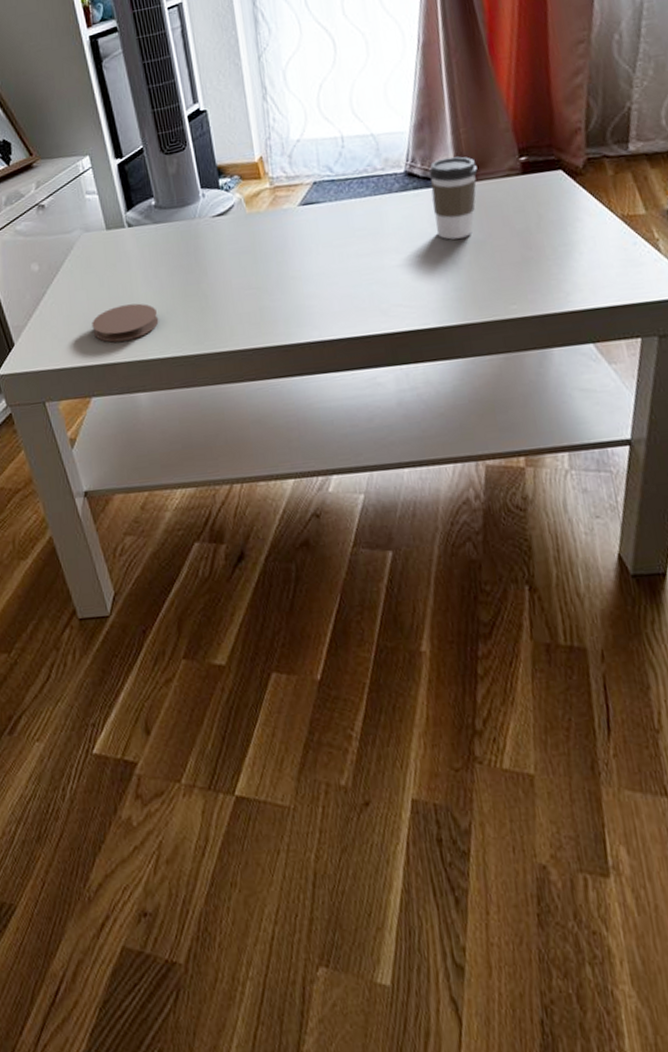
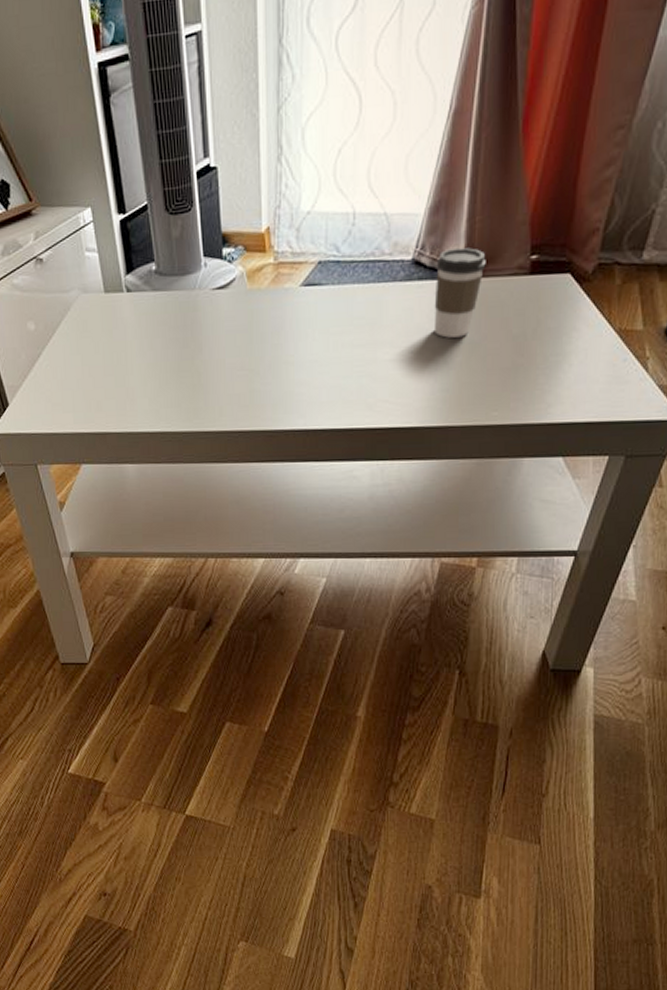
coaster: present [92,303,159,343] -> none [85,374,151,412]

